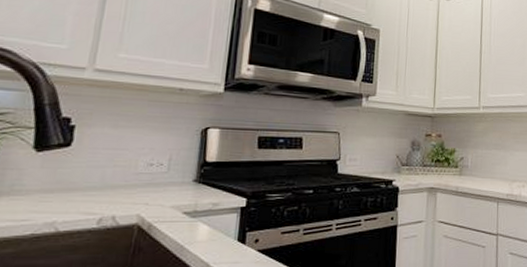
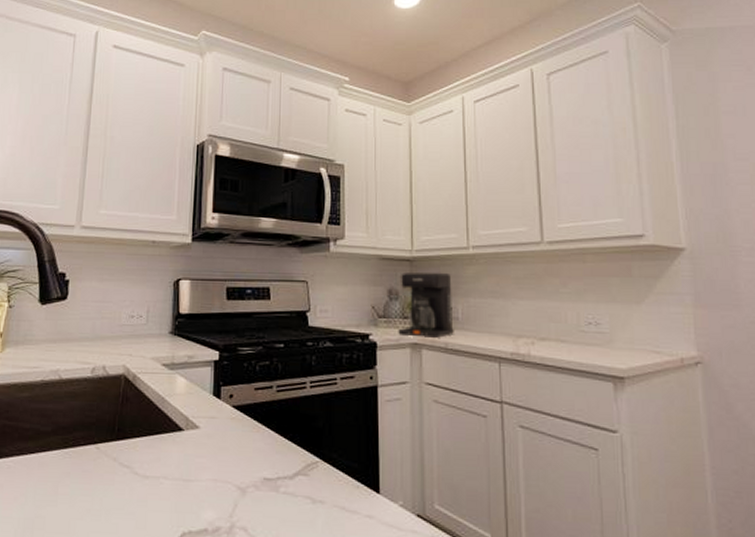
coffee maker: none [418,127,465,184] -> present [398,272,454,339]

